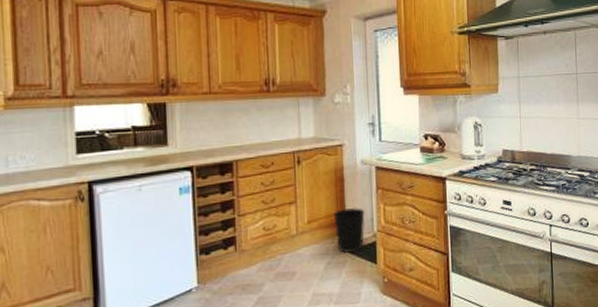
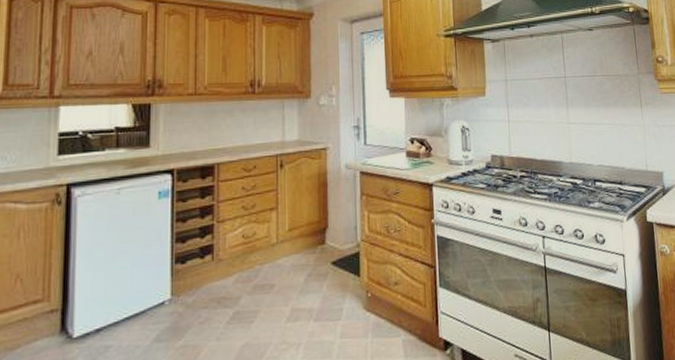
wastebasket: present [333,207,365,253] -> none [315,214,348,264]

